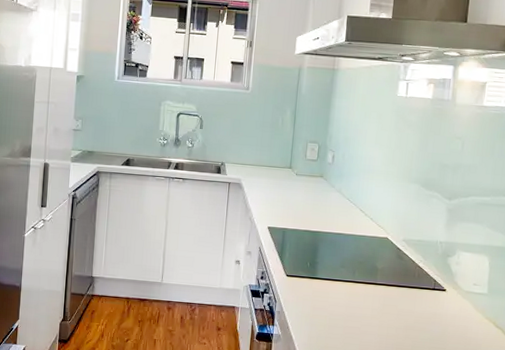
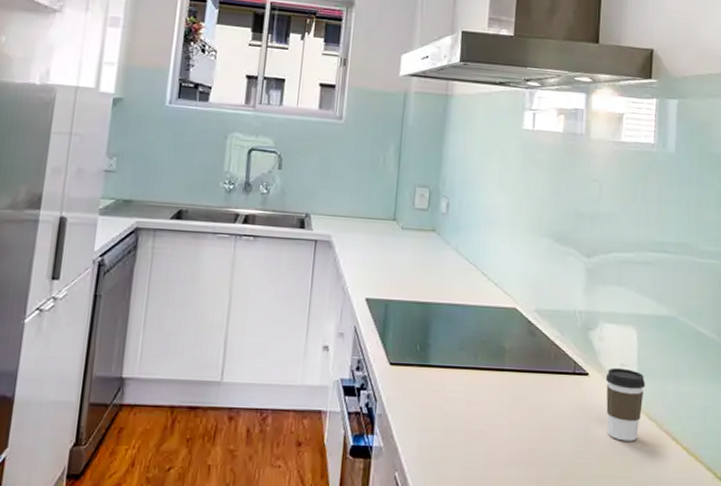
coffee cup: none [459,286,494,343] -> present [606,367,645,442]

